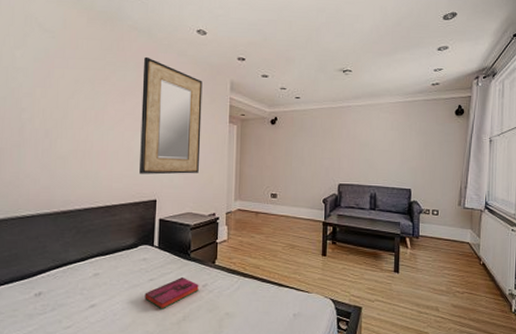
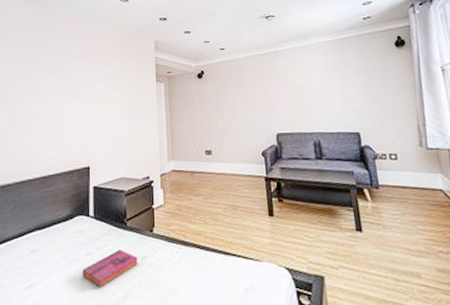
home mirror: present [140,56,203,175] -> none [72,28,130,141]

